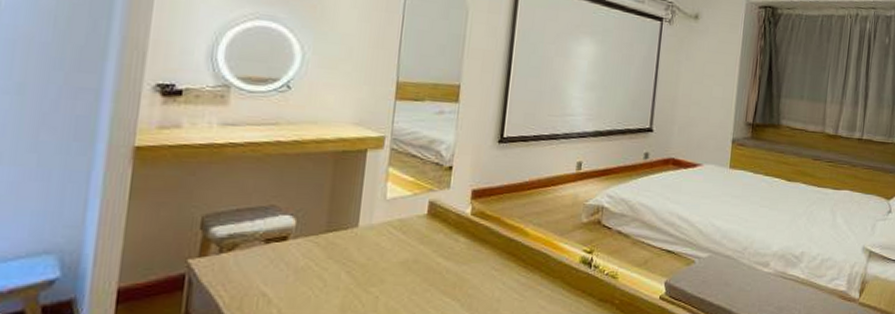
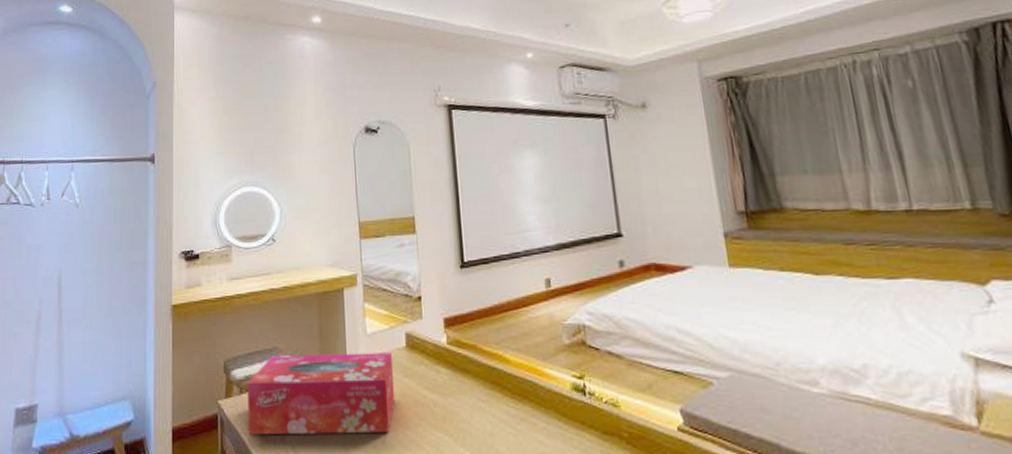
tissue box: none [224,214,410,298] -> present [247,352,395,436]

